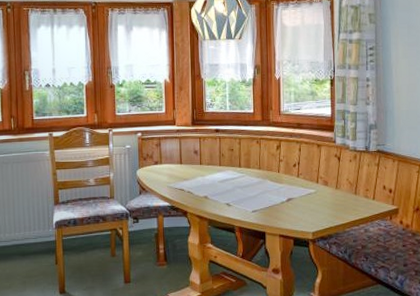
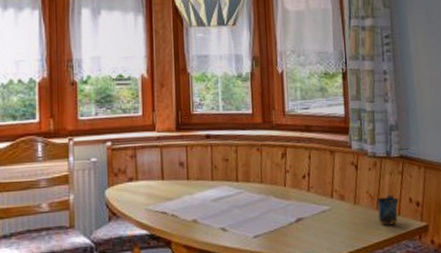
mug: none [355,183,374,207] -> present [376,195,399,225]

